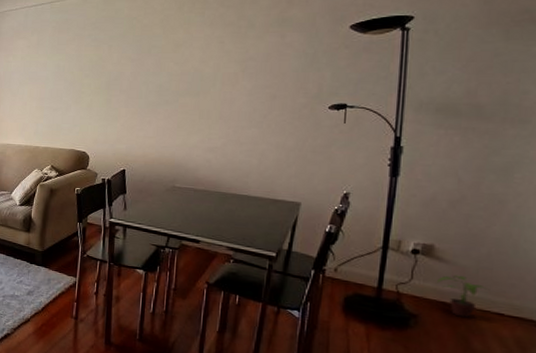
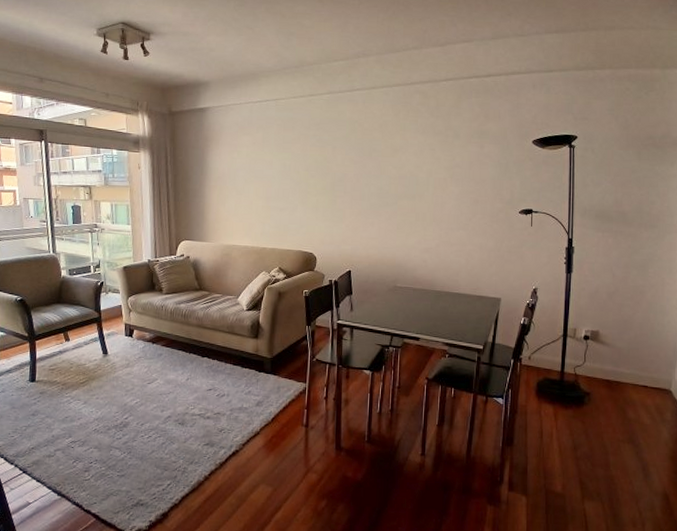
potted plant: present [437,275,490,318] -> none [602,355,638,392]

